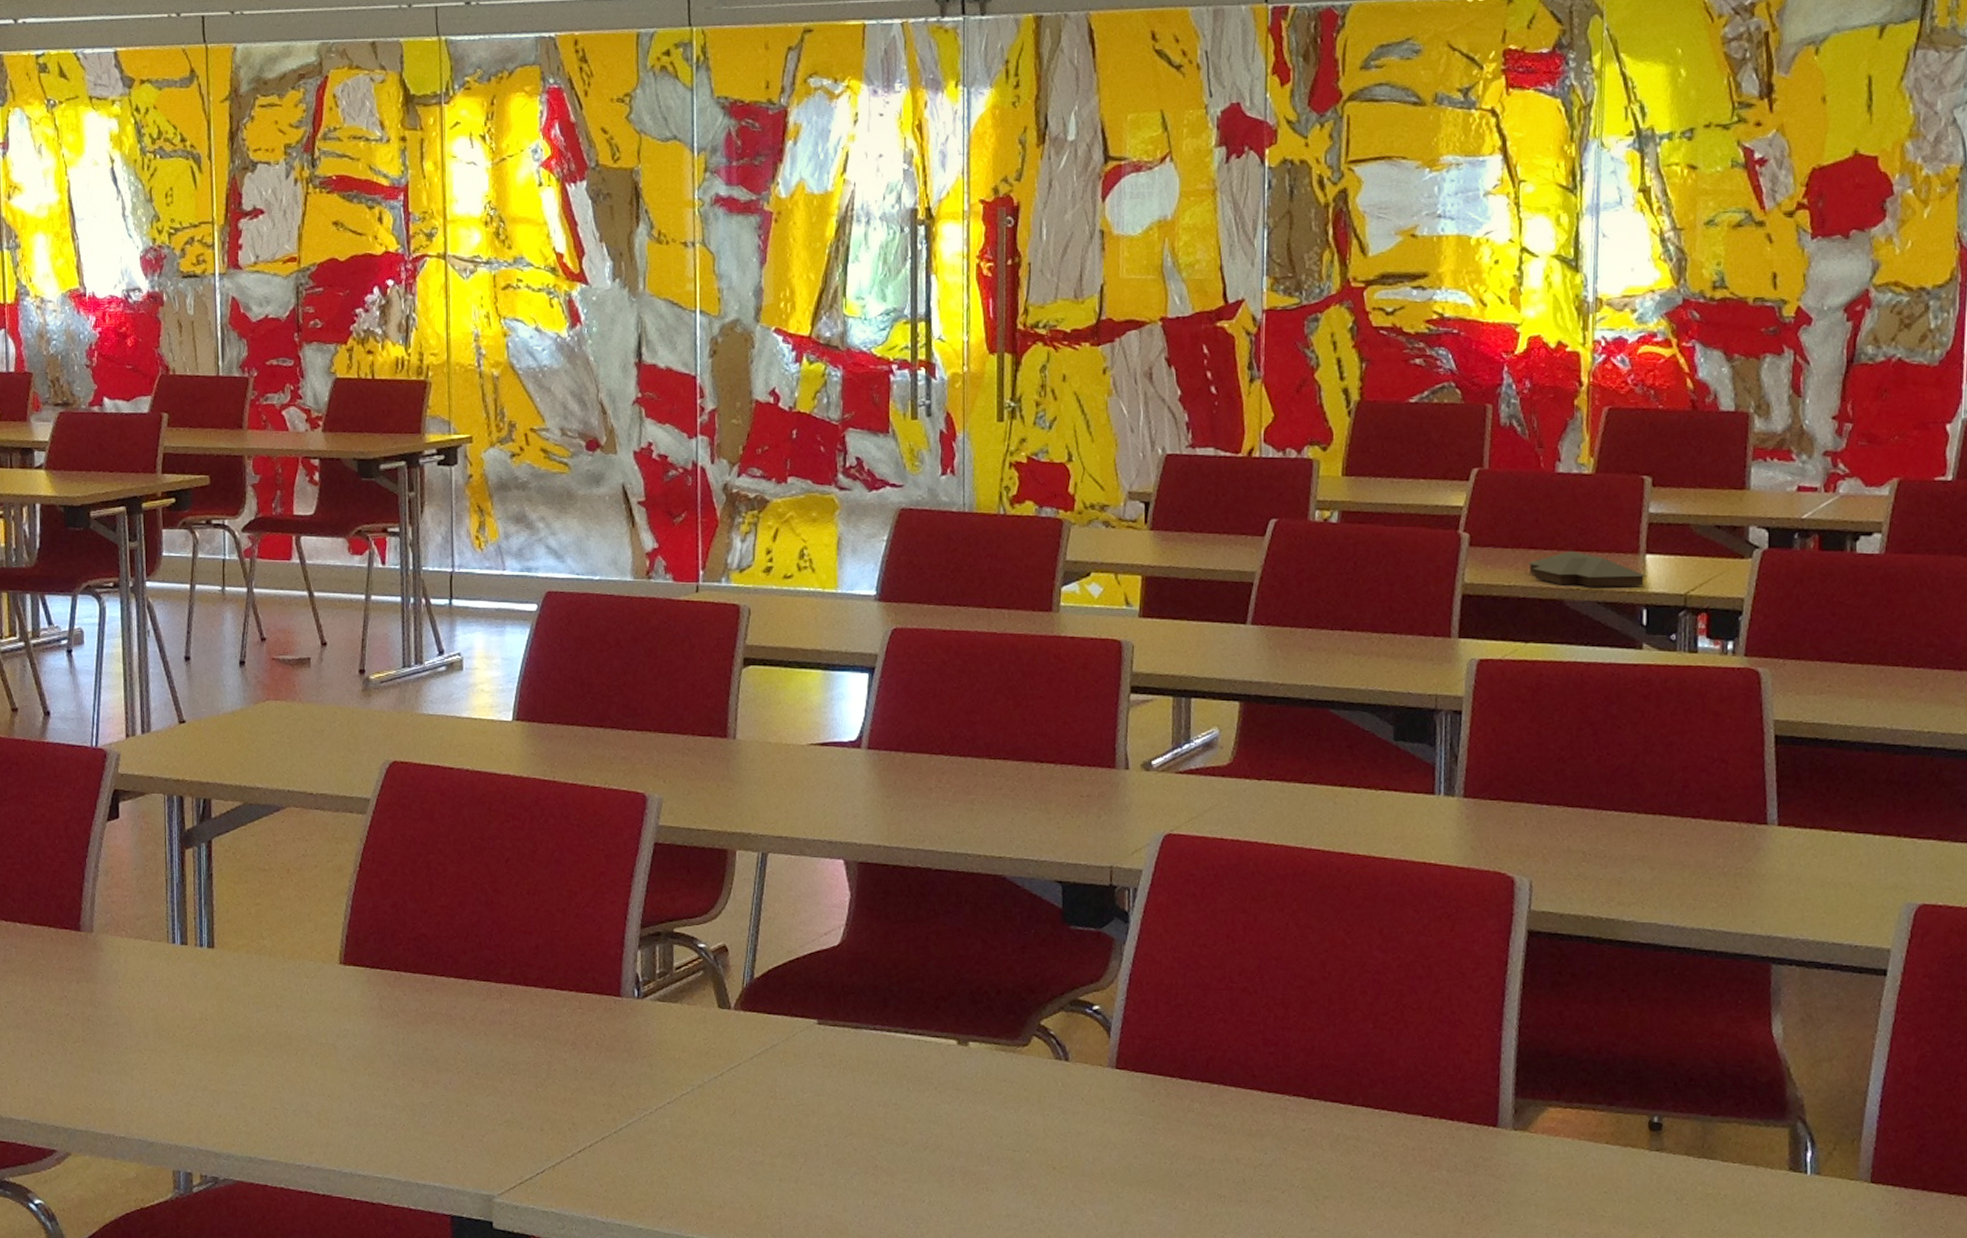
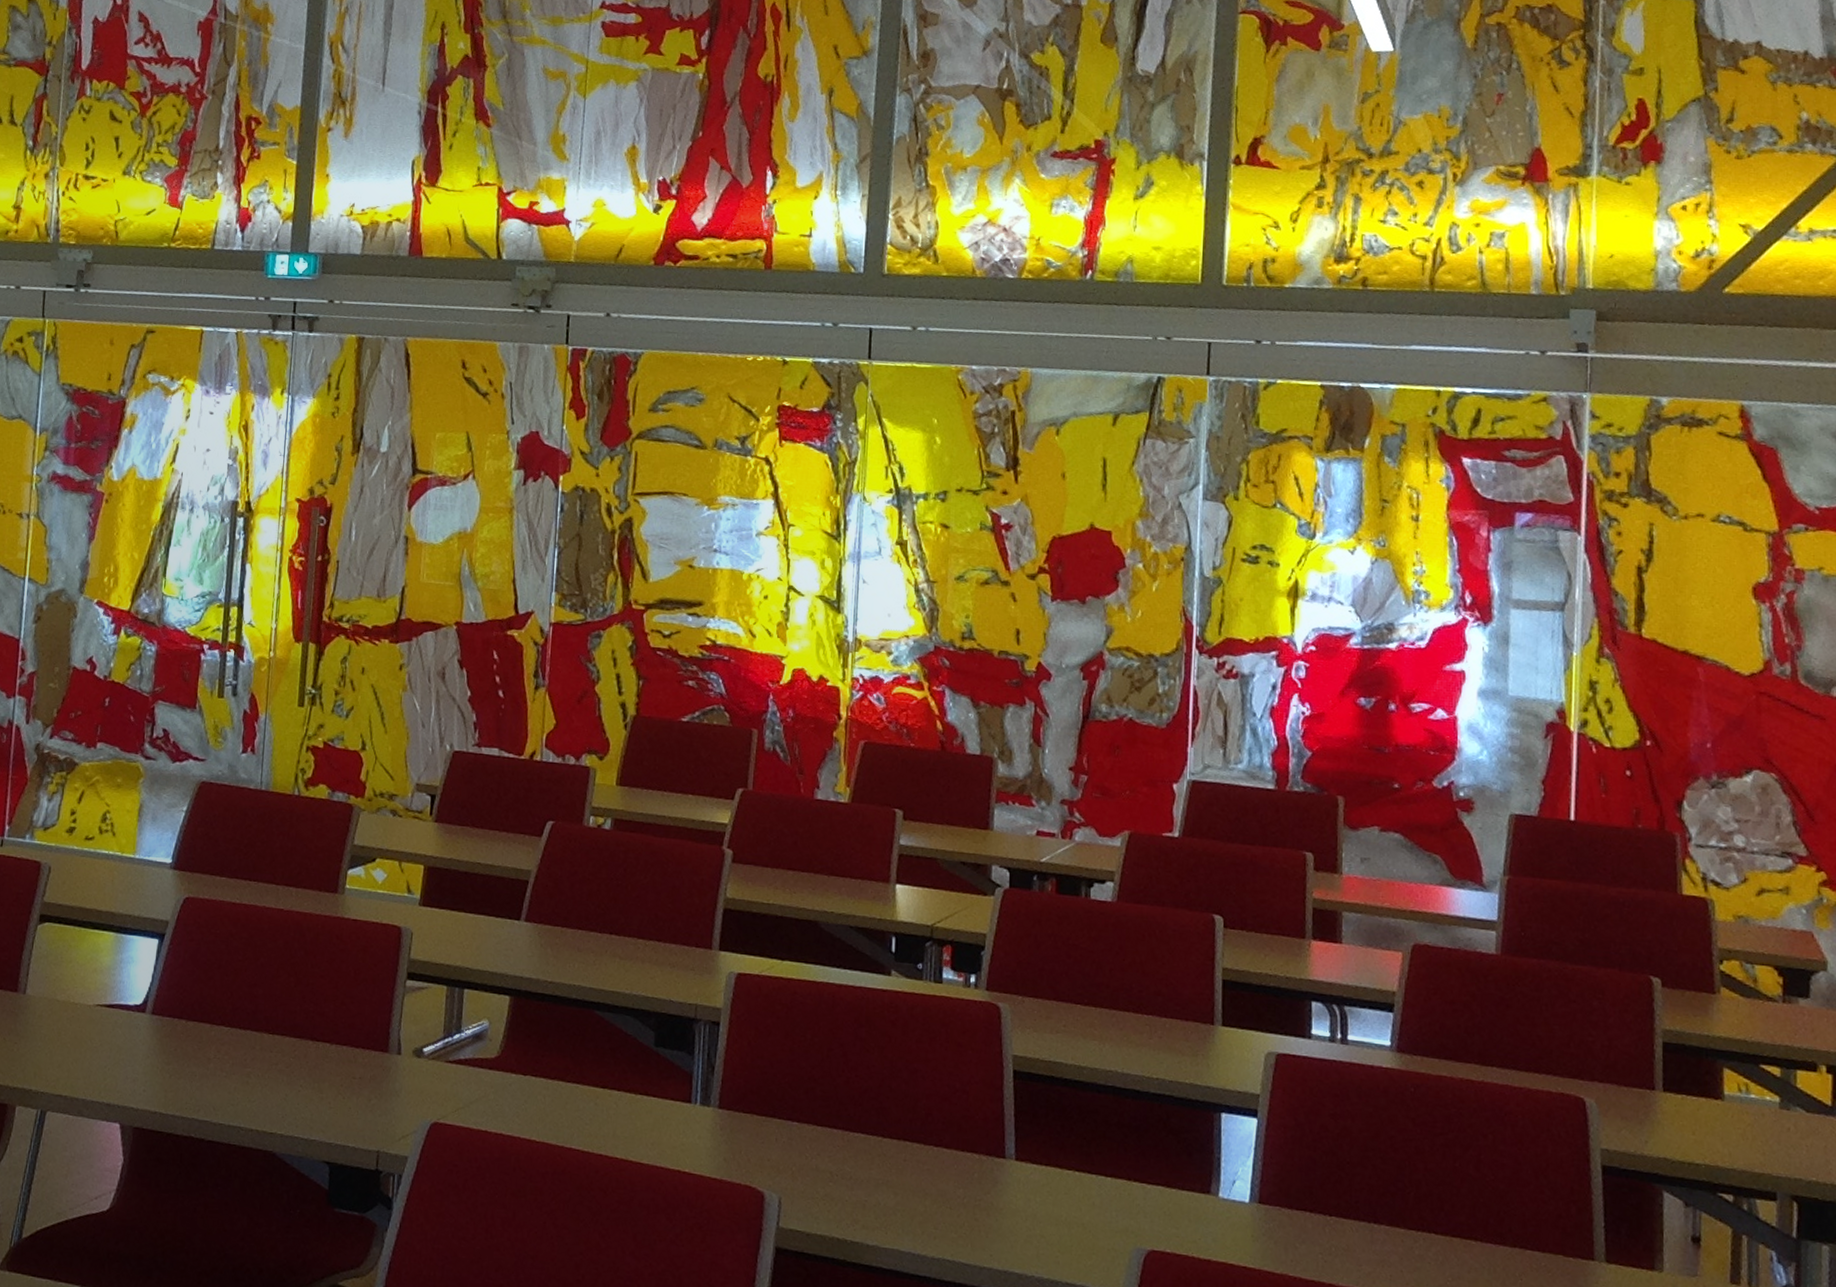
papers: present [1527,550,1647,587] -> none [786,874,897,915]

